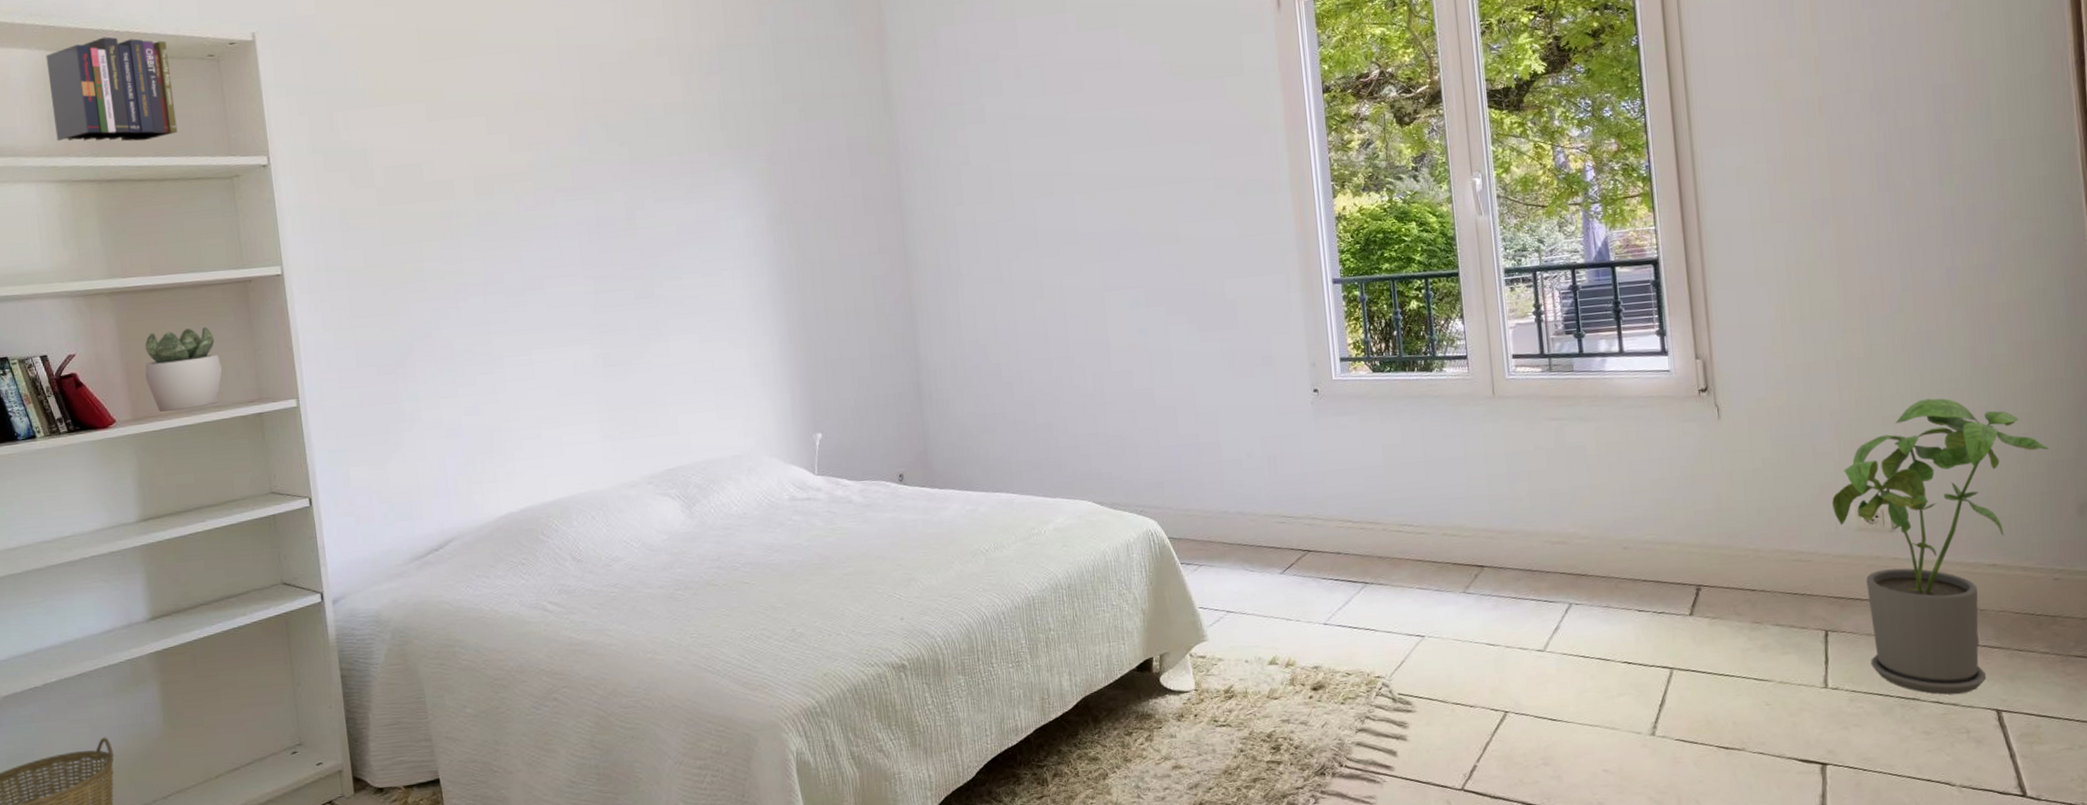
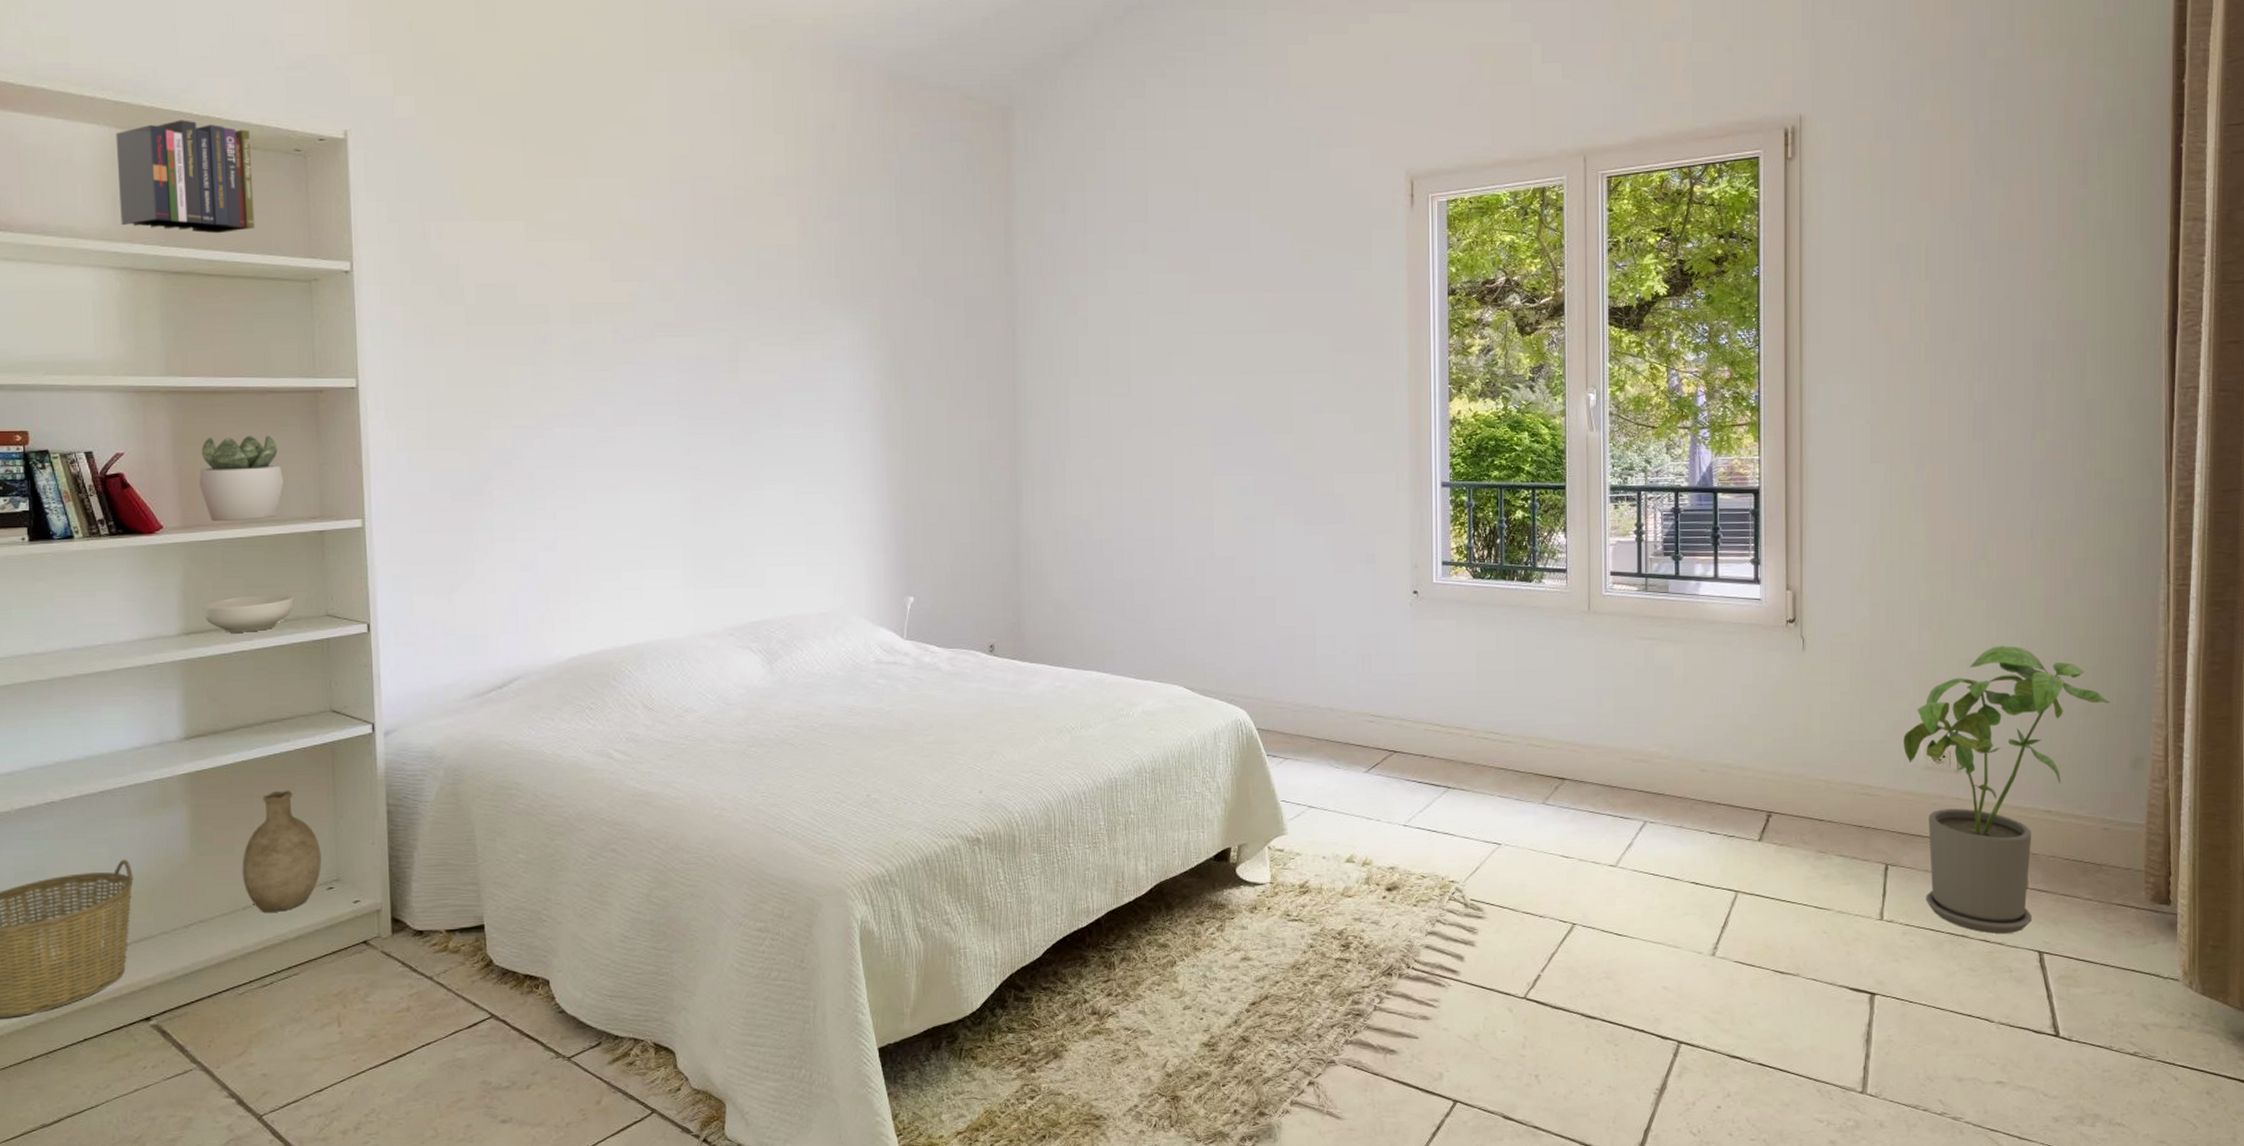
bowl: none [156,475,241,516] -> present [201,594,295,633]
decorative vase: none [211,661,285,780] -> present [242,790,322,912]

